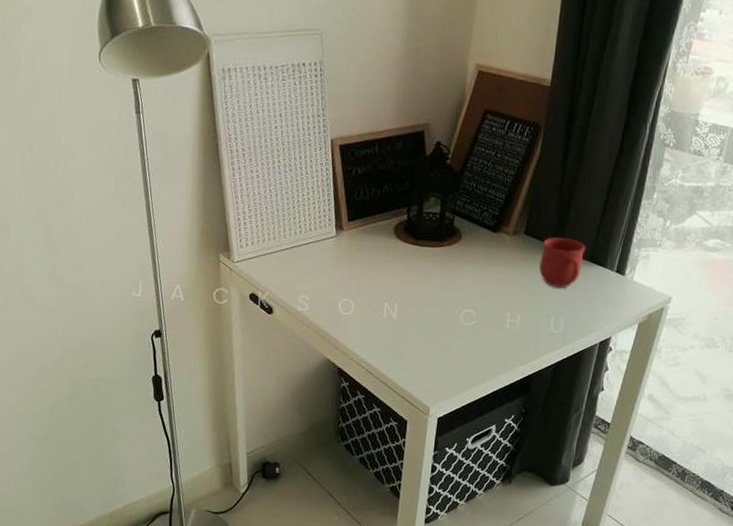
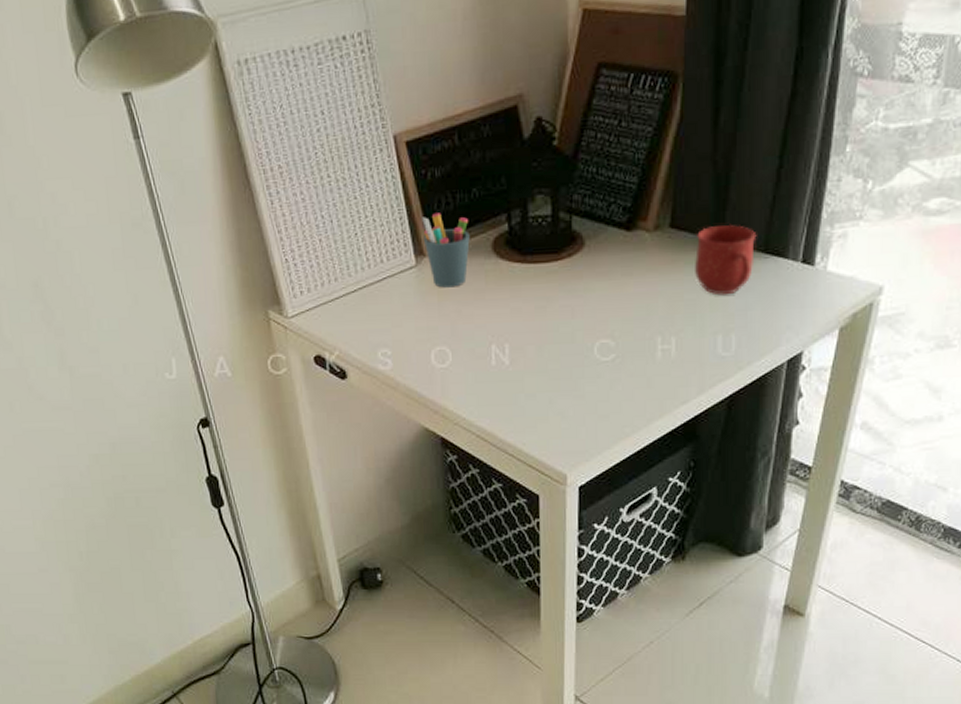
pen holder: none [343,200,378,256] -> present [422,213,470,288]

